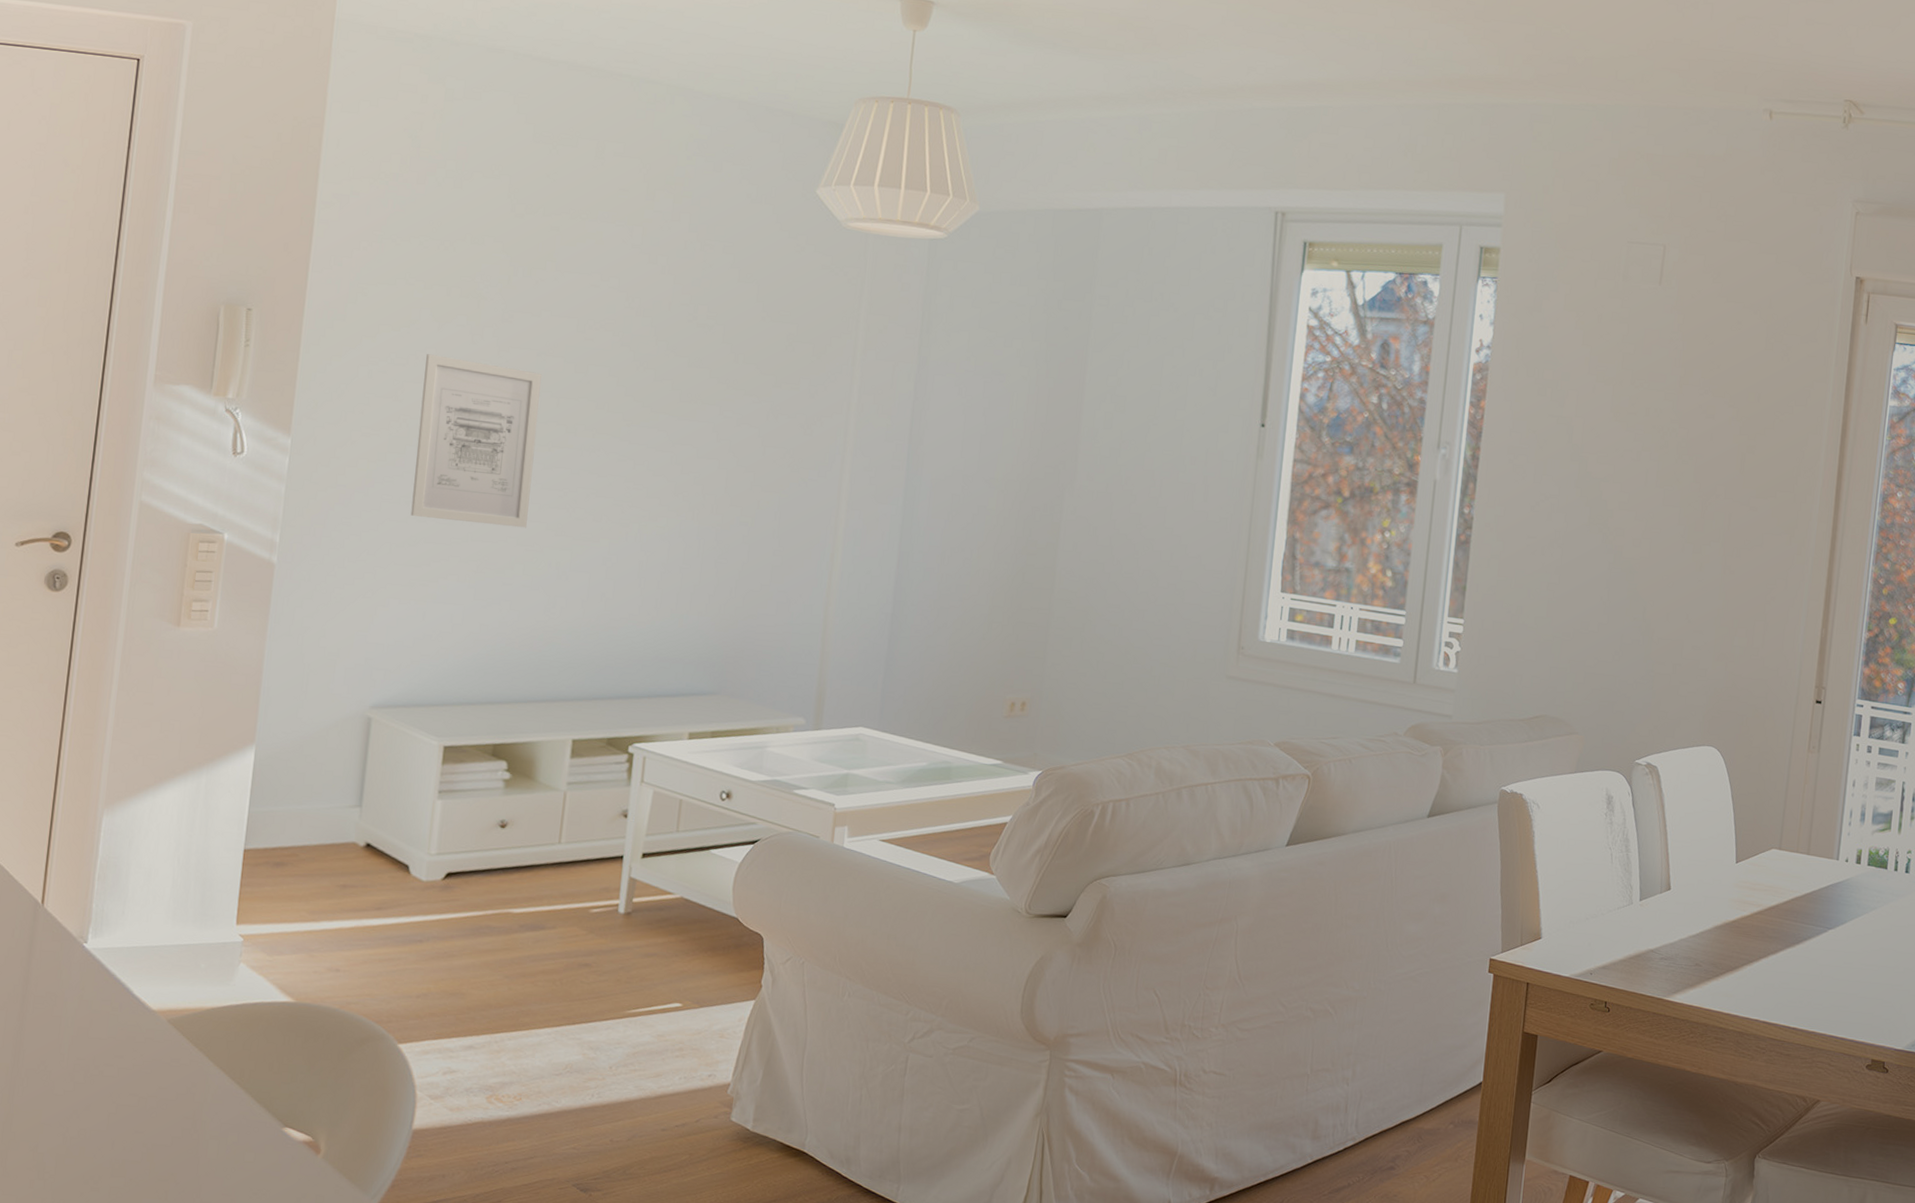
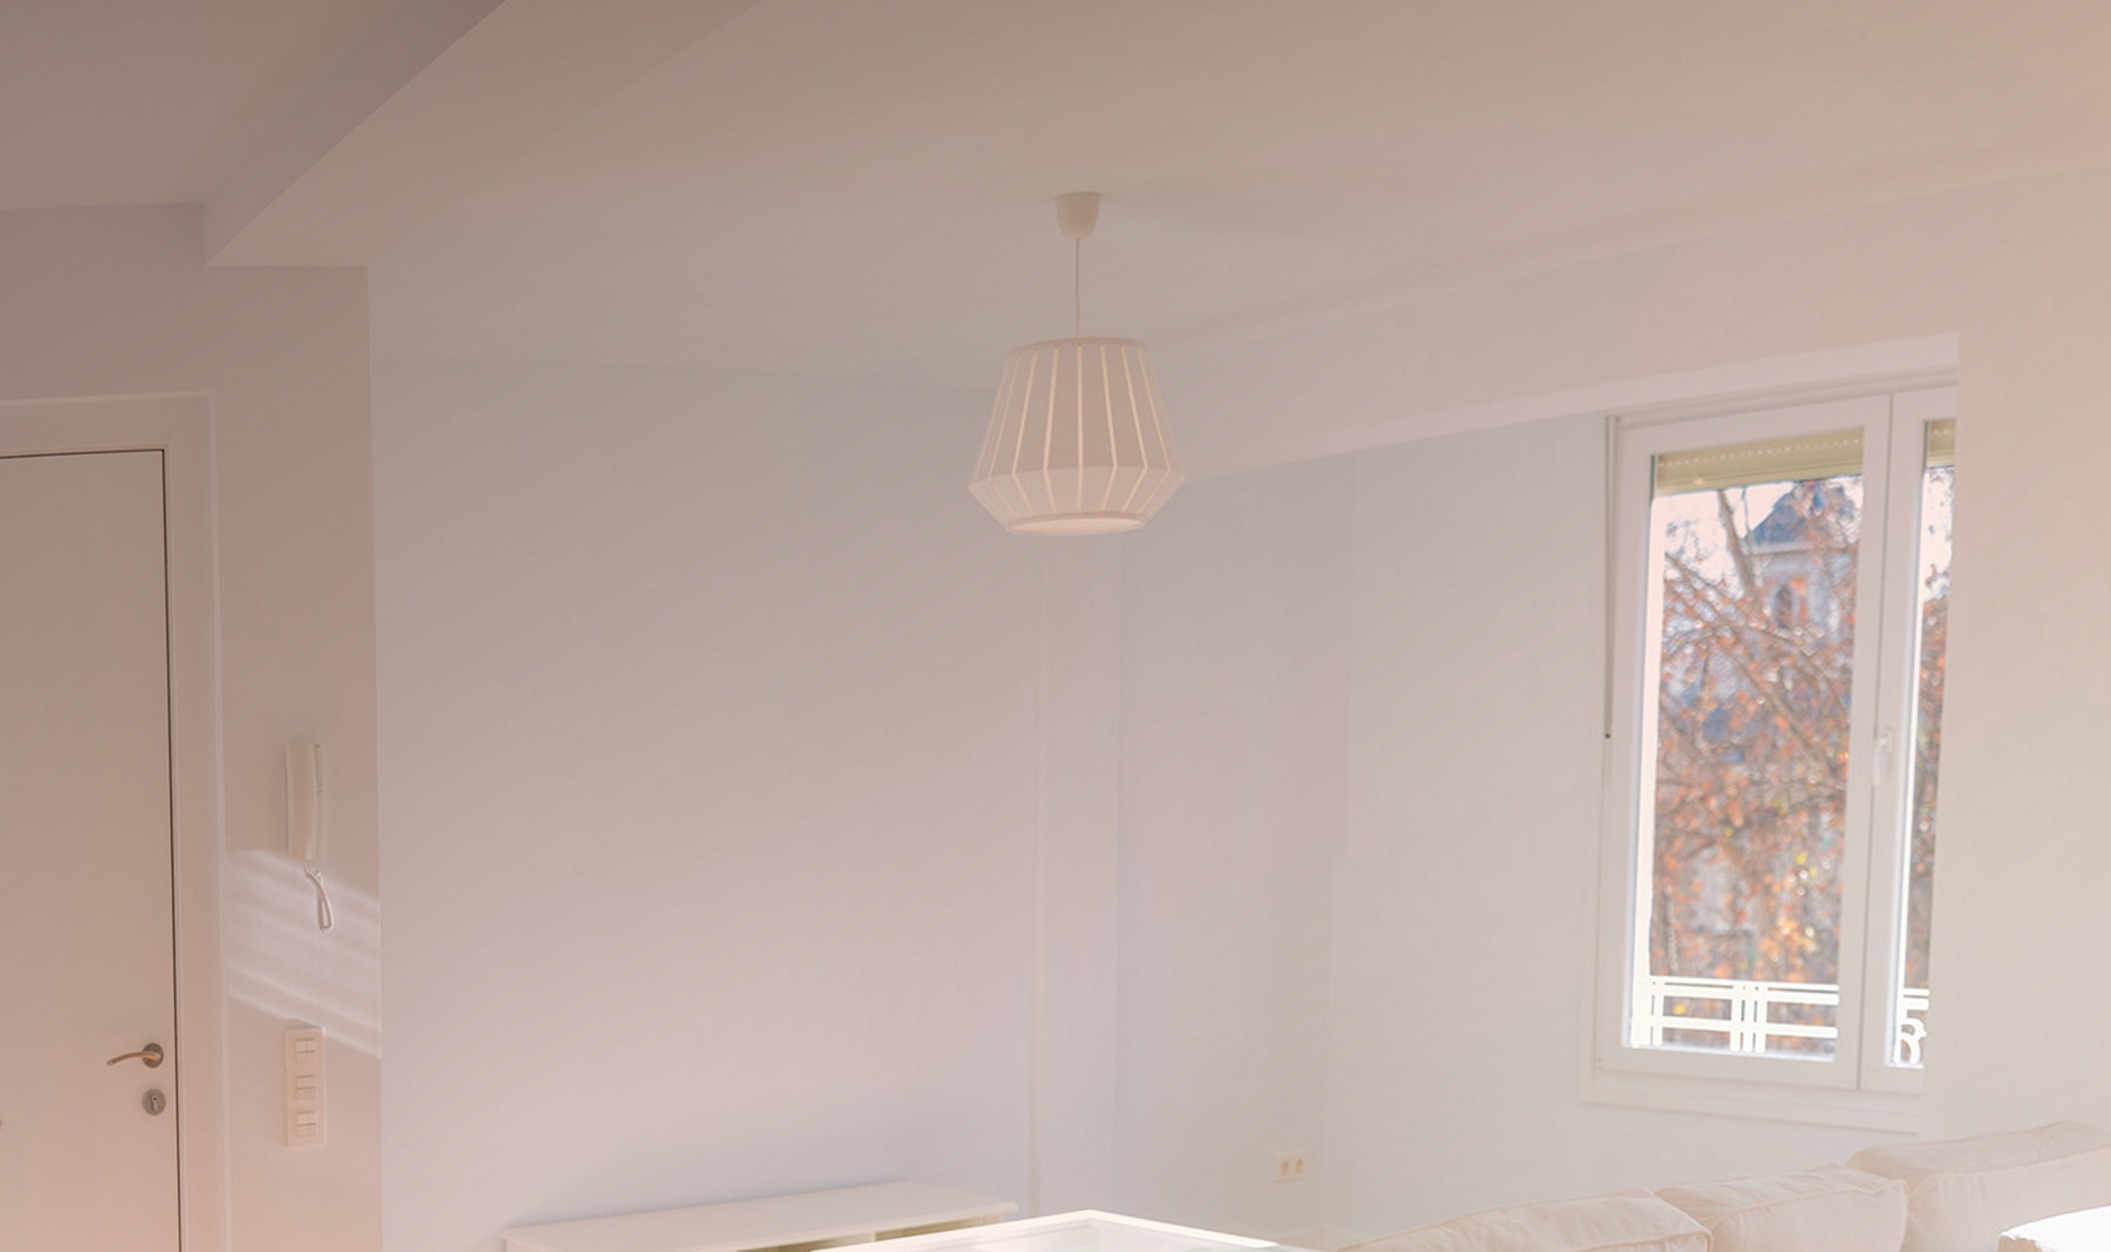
wall art: present [410,354,542,528] -> none [520,775,658,986]

